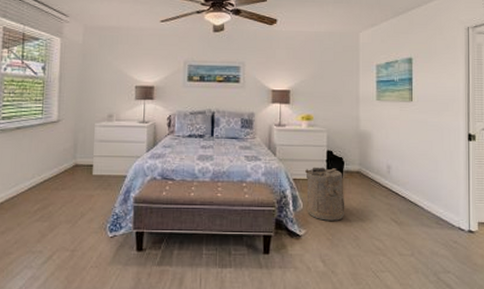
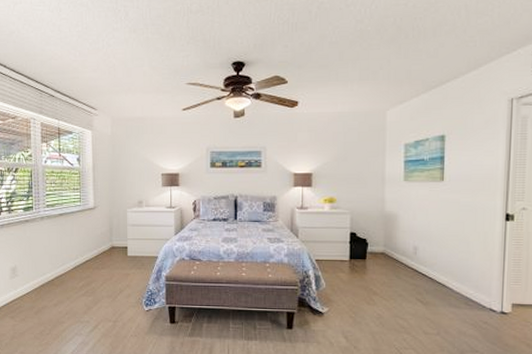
laundry hamper: present [304,167,345,221] -> none [327,248,369,300]

